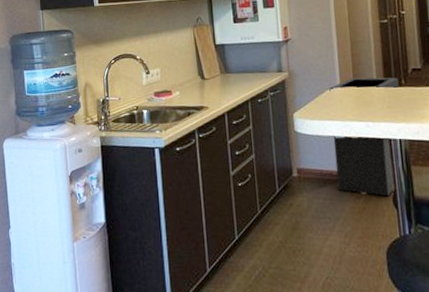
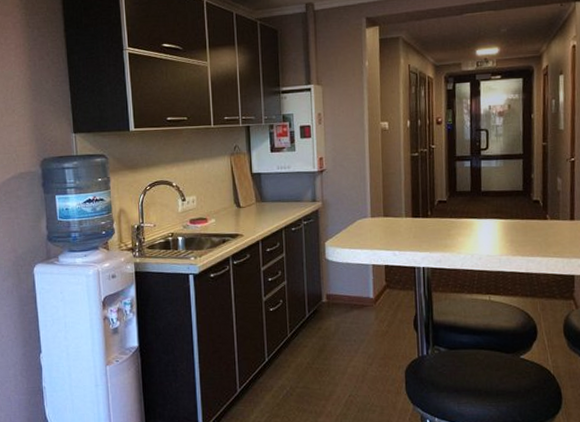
trash bin: present [329,77,399,196] -> none [360,208,425,320]

